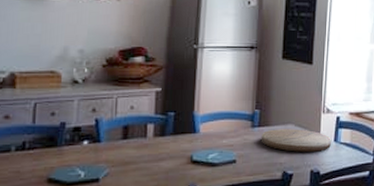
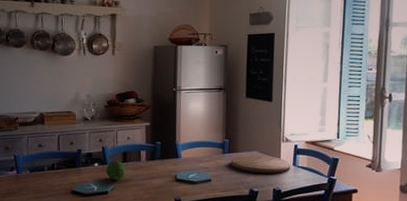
fruit: none [99,137,126,163] -> present [106,160,126,180]

